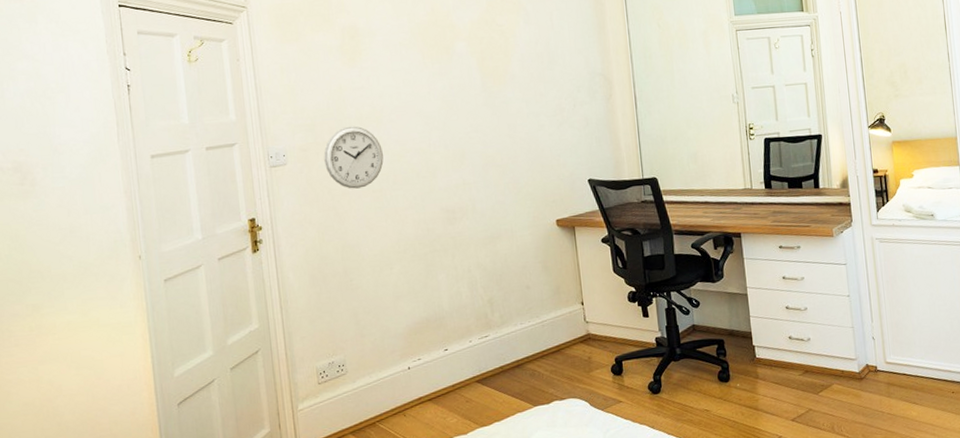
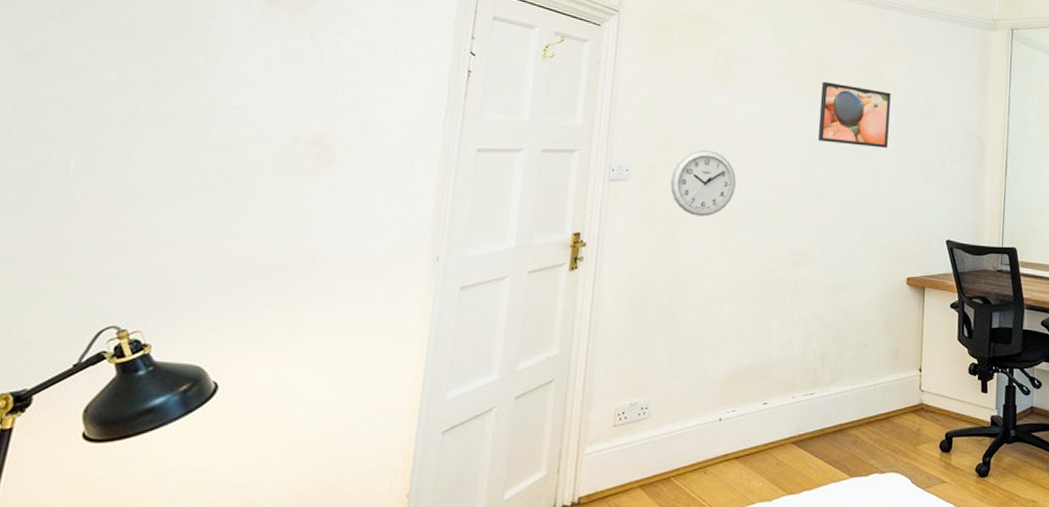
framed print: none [445,43,518,103] -> present [817,81,891,149]

